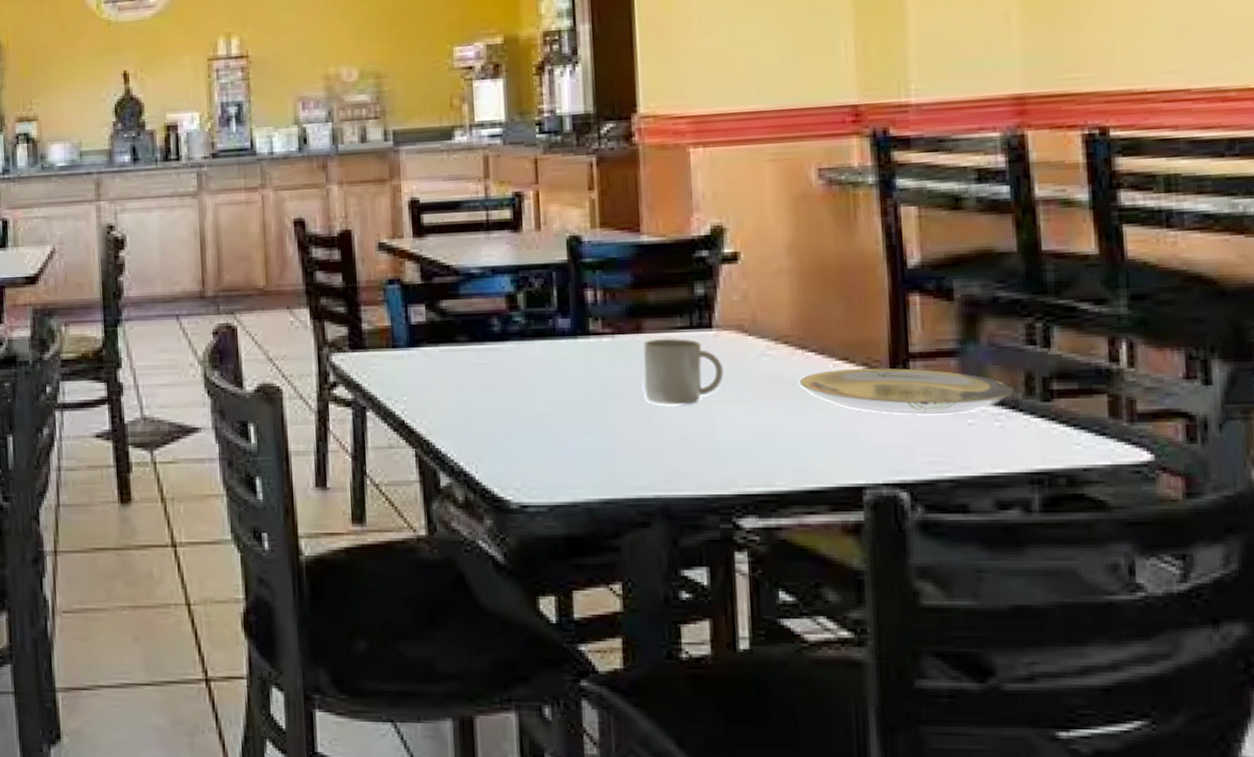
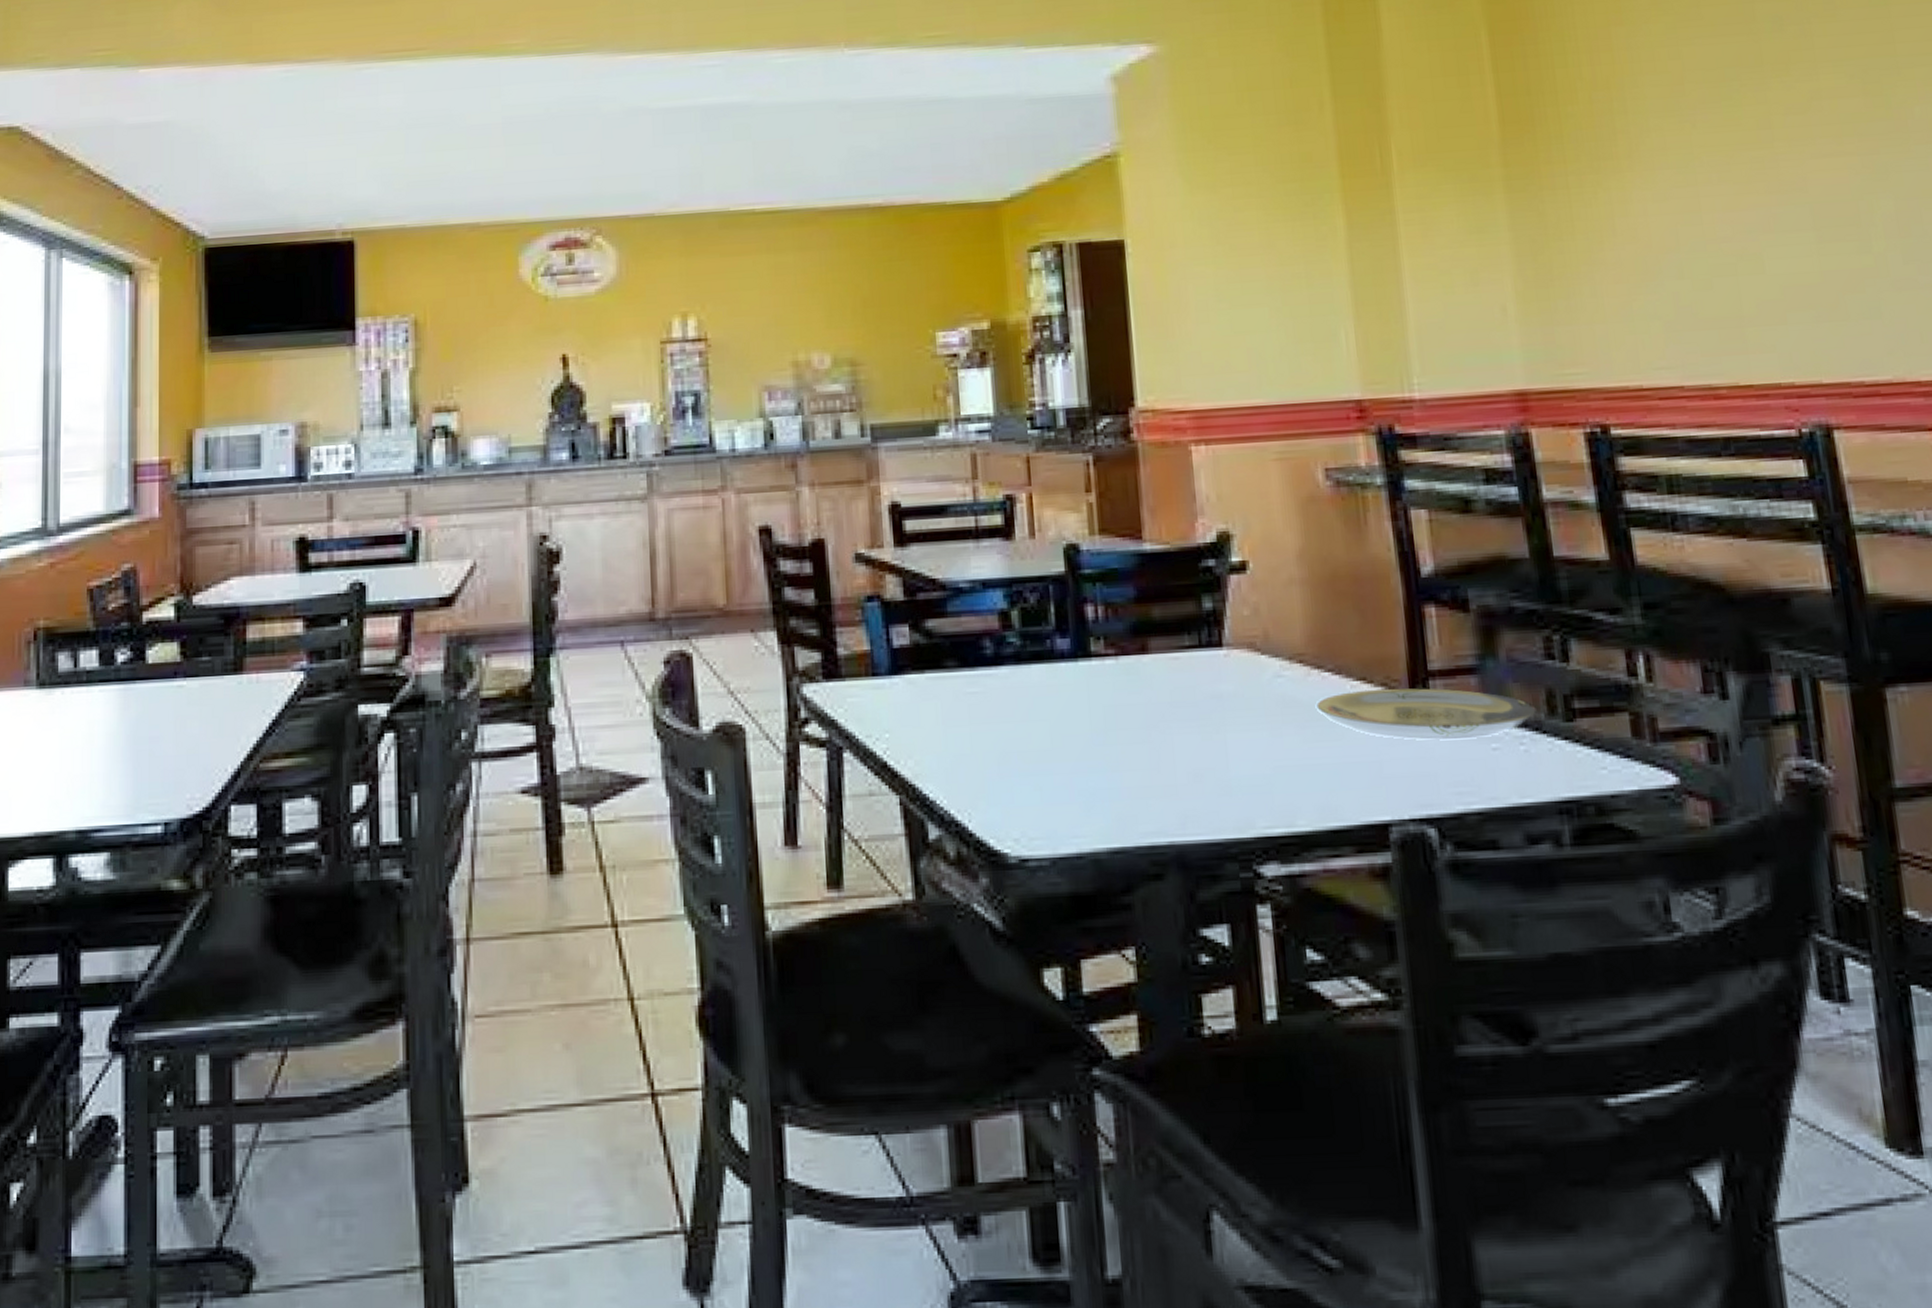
mug: present [643,338,724,405] -> none [1150,658,1237,736]

